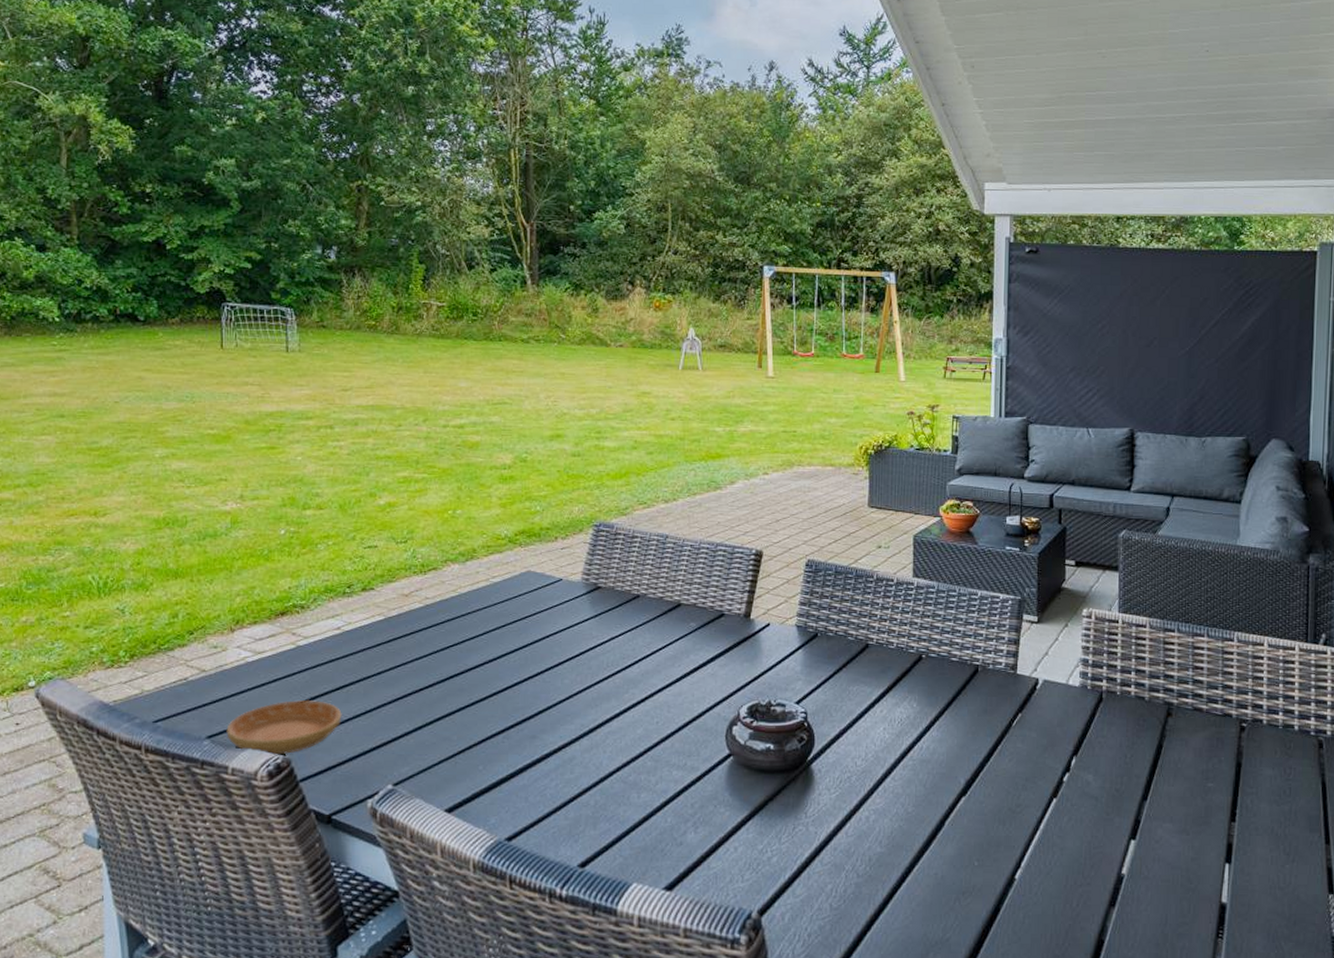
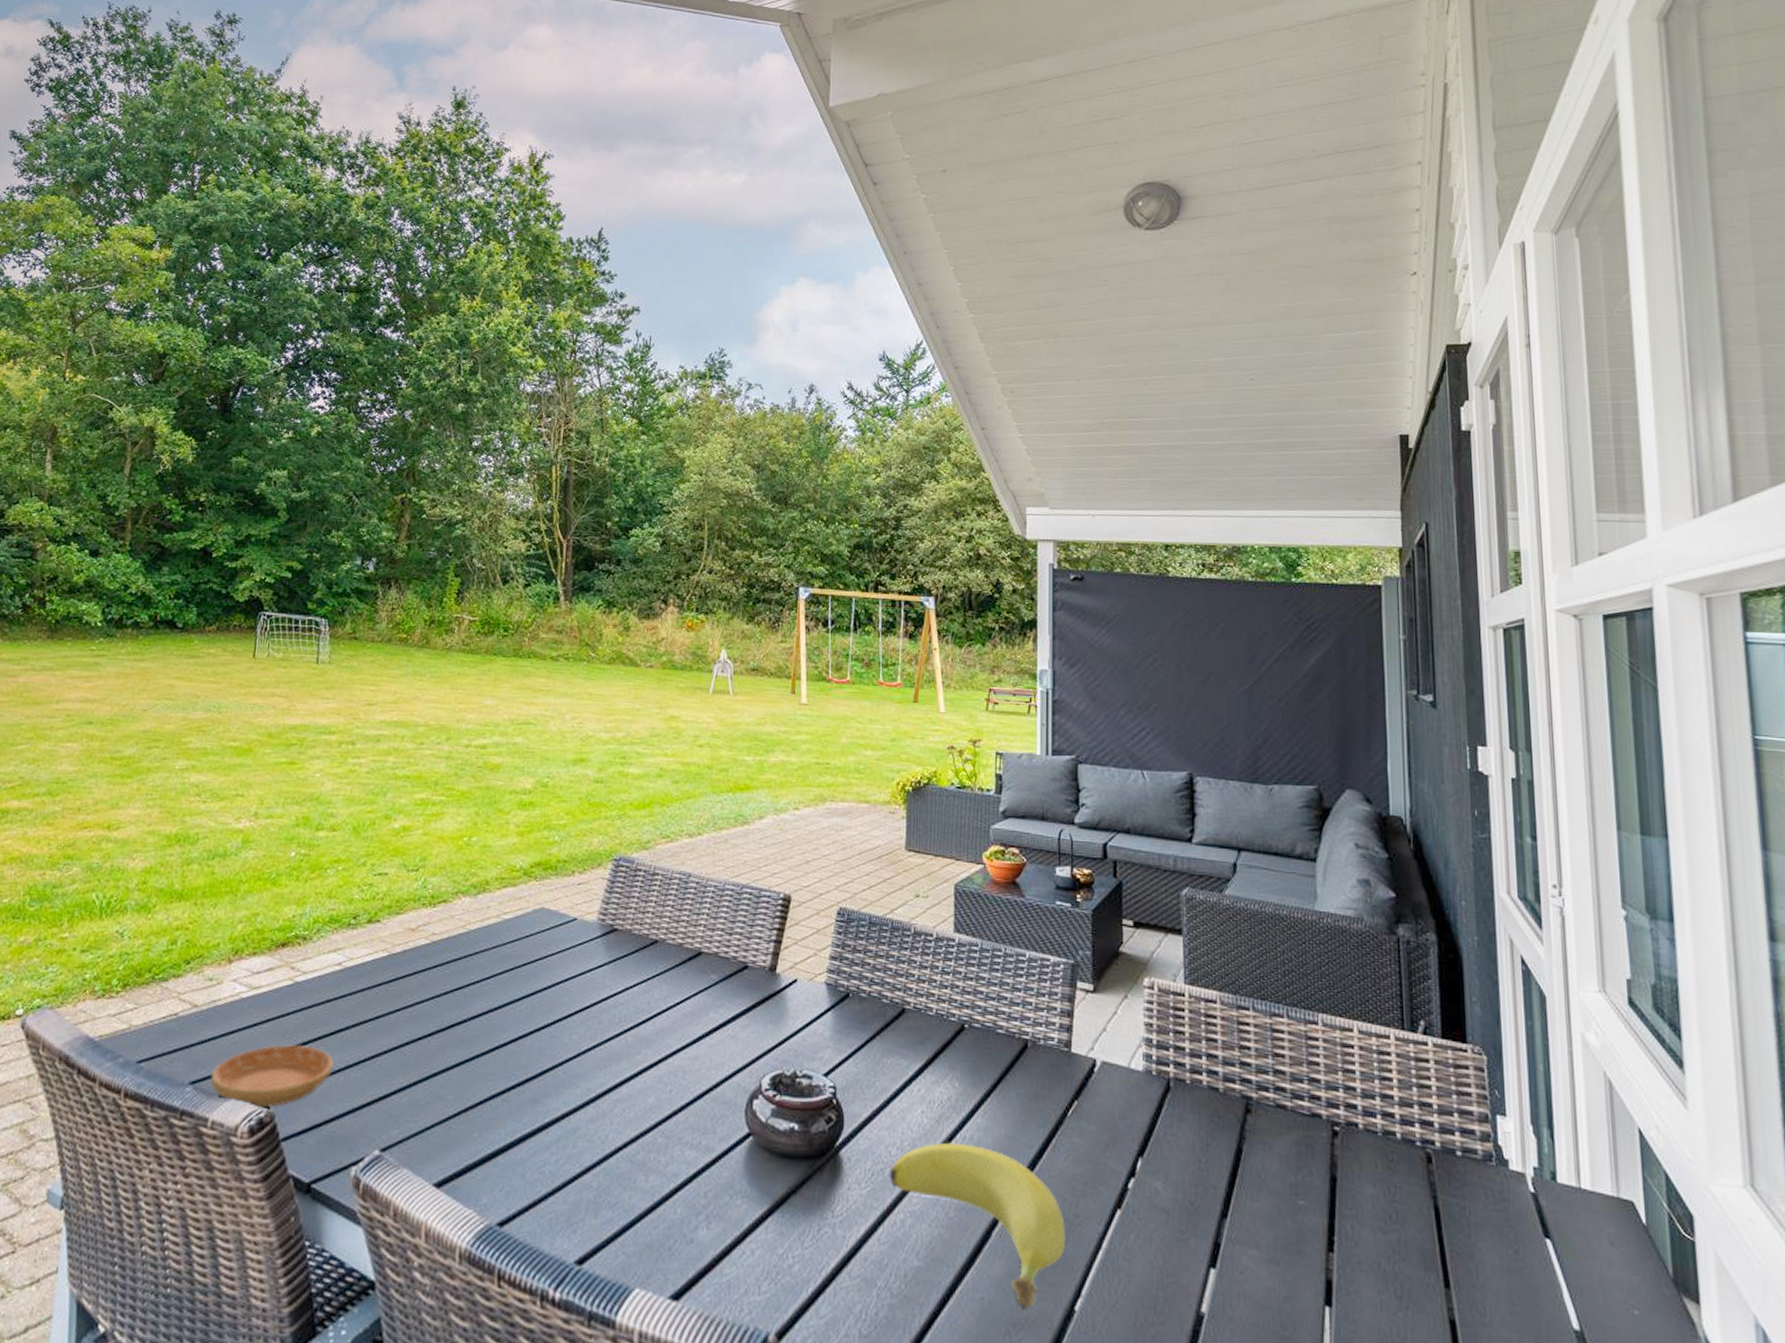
banana: none [855,752,1008,879] -> present [889,1142,1065,1308]

